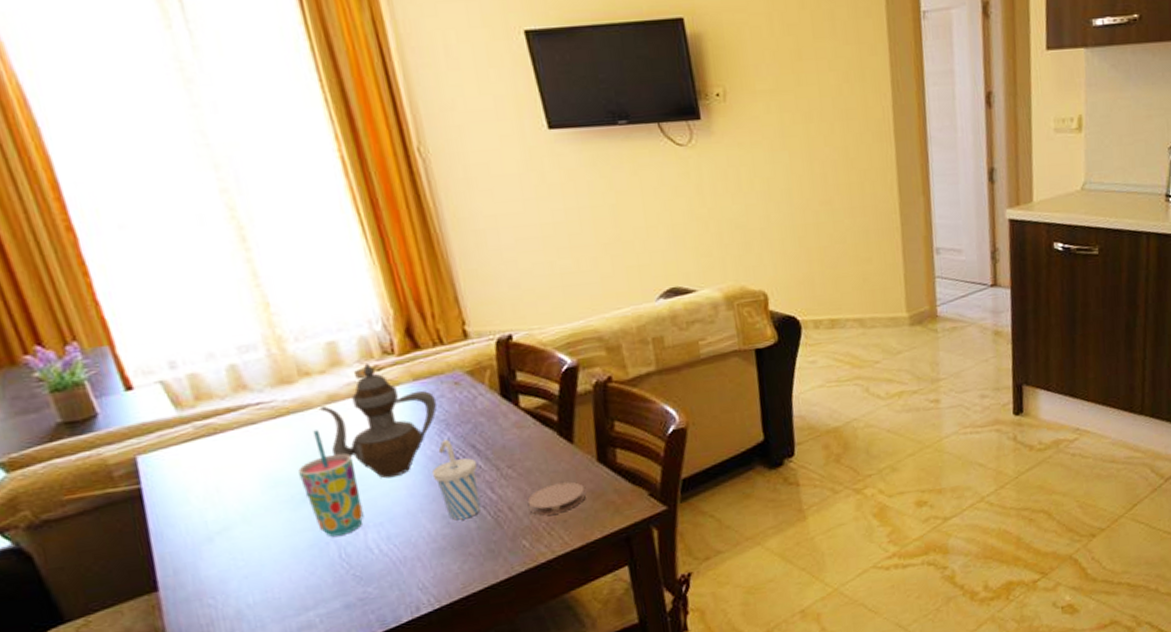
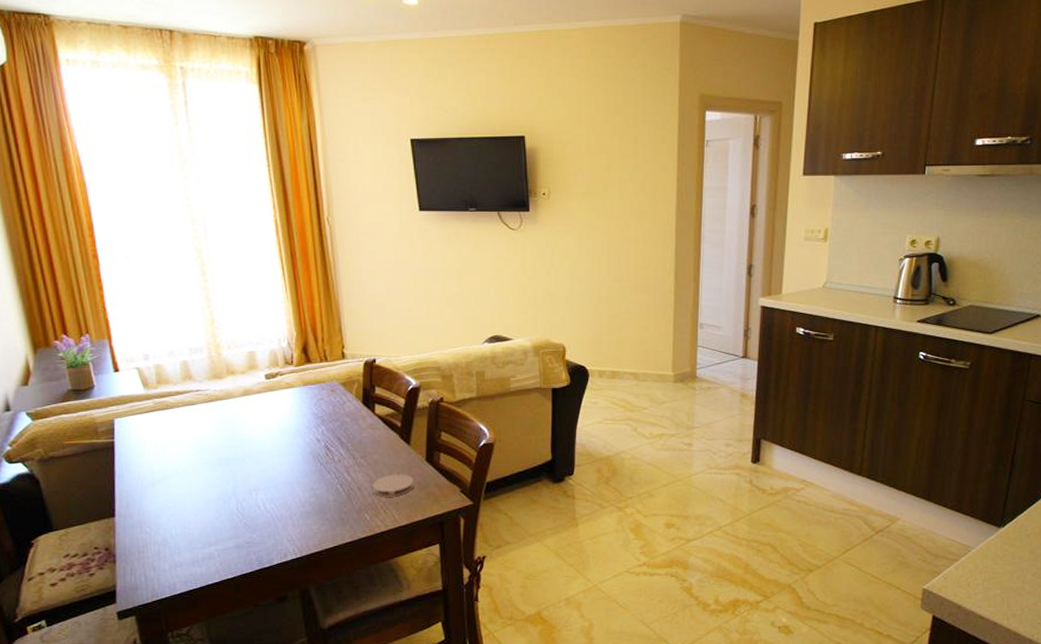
cup: present [298,430,364,537] -> none [218,414,257,493]
teapot: present [318,362,437,479] -> none [237,369,318,455]
cup: present [431,439,480,520] -> none [307,431,339,493]

